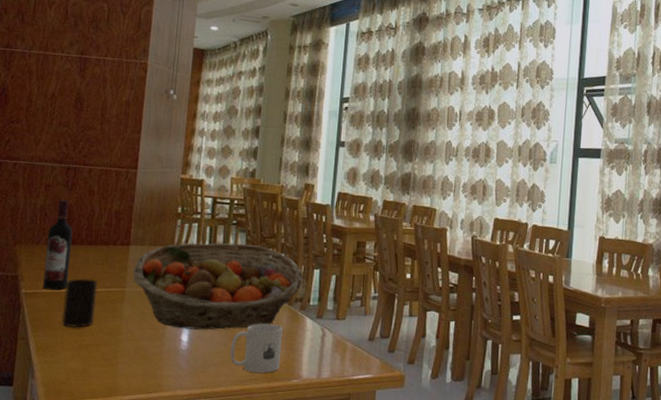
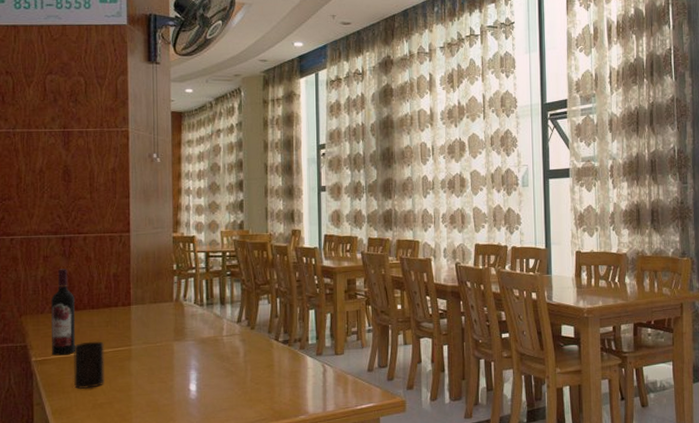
fruit basket: present [132,243,304,330] -> none [136,292,301,379]
mug: present [230,323,283,374] -> none [238,365,286,414]

